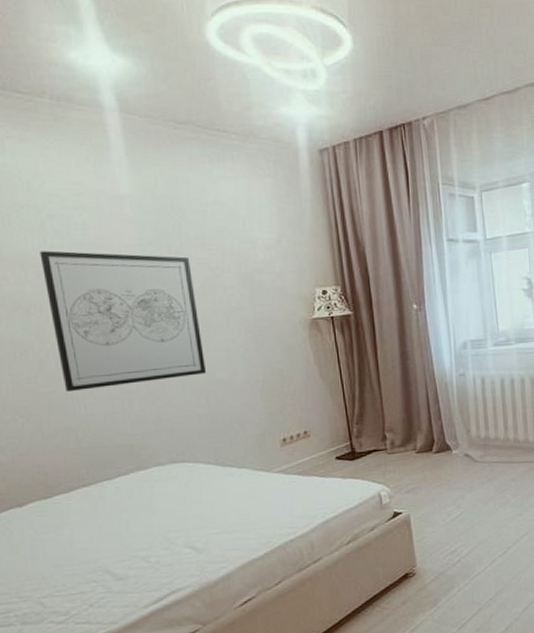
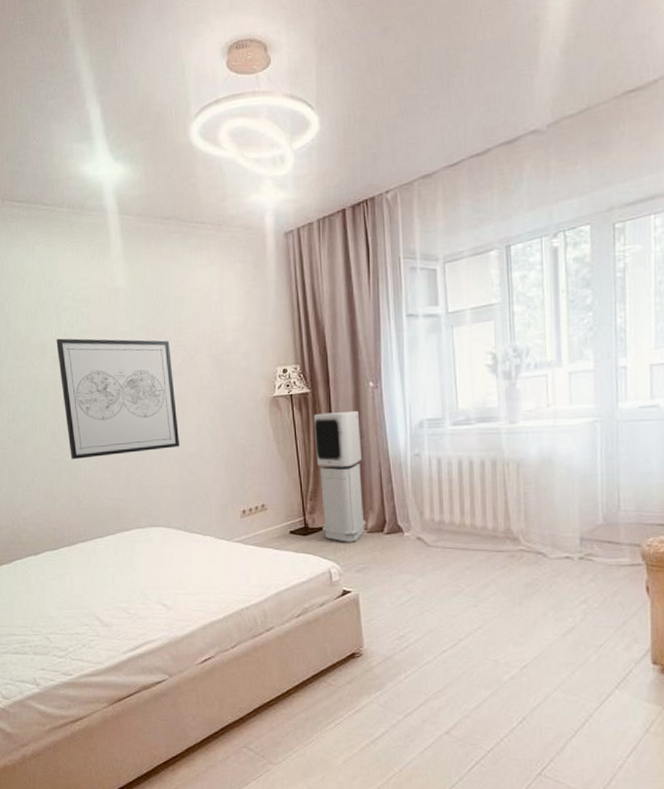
air purifier: none [356,332,415,464] -> present [313,410,366,542]

